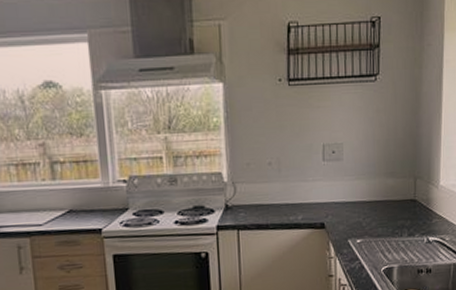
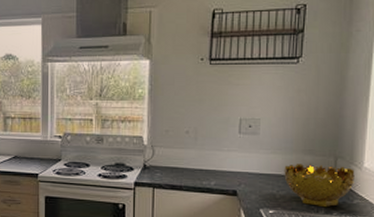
decorative bowl: none [369,186,432,231] -> present [284,164,355,208]

